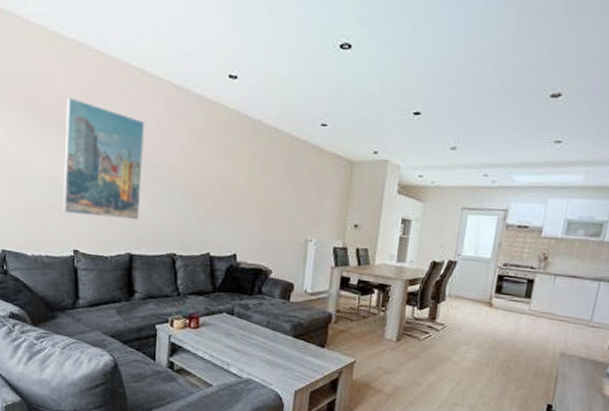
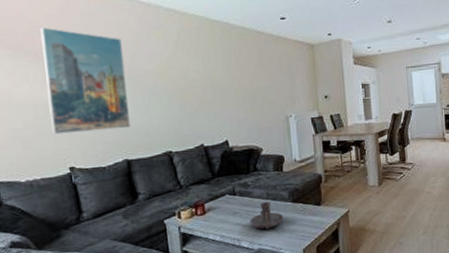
candle holder: none [243,329,281,360] -> present [249,201,284,229]

